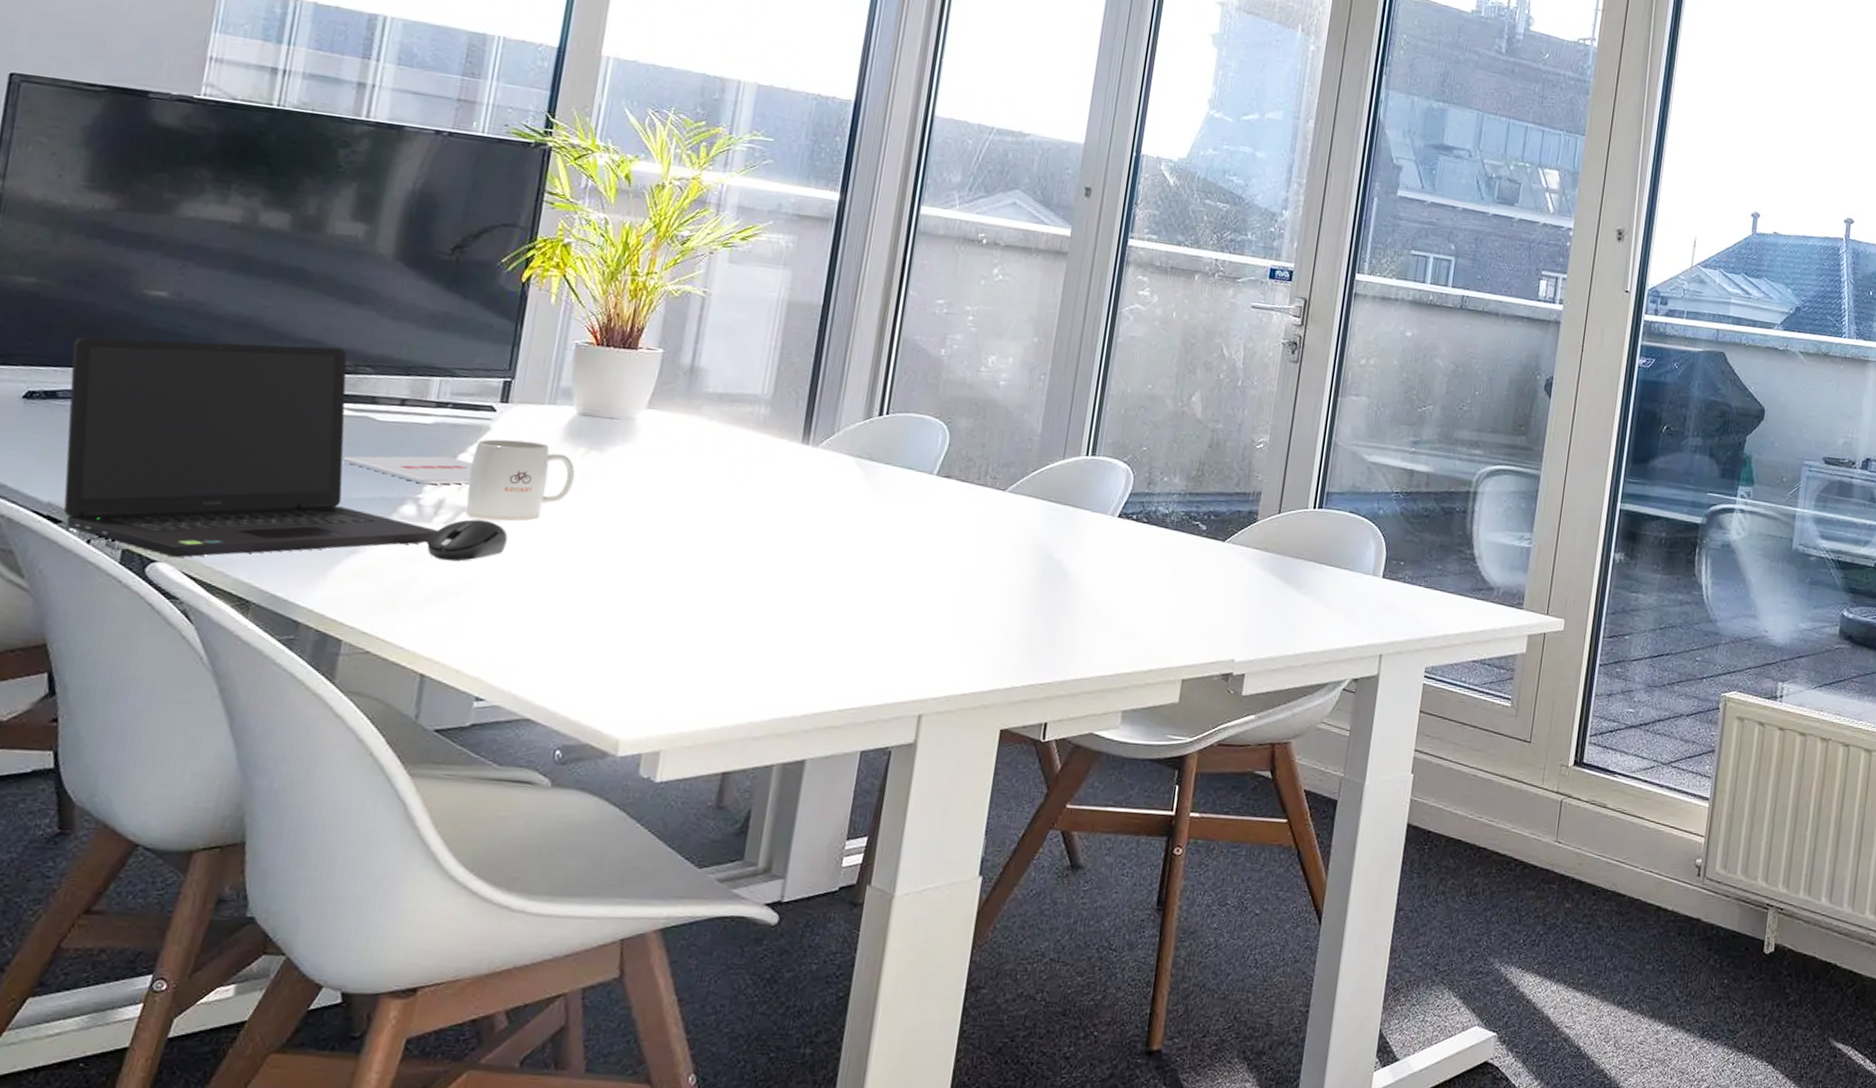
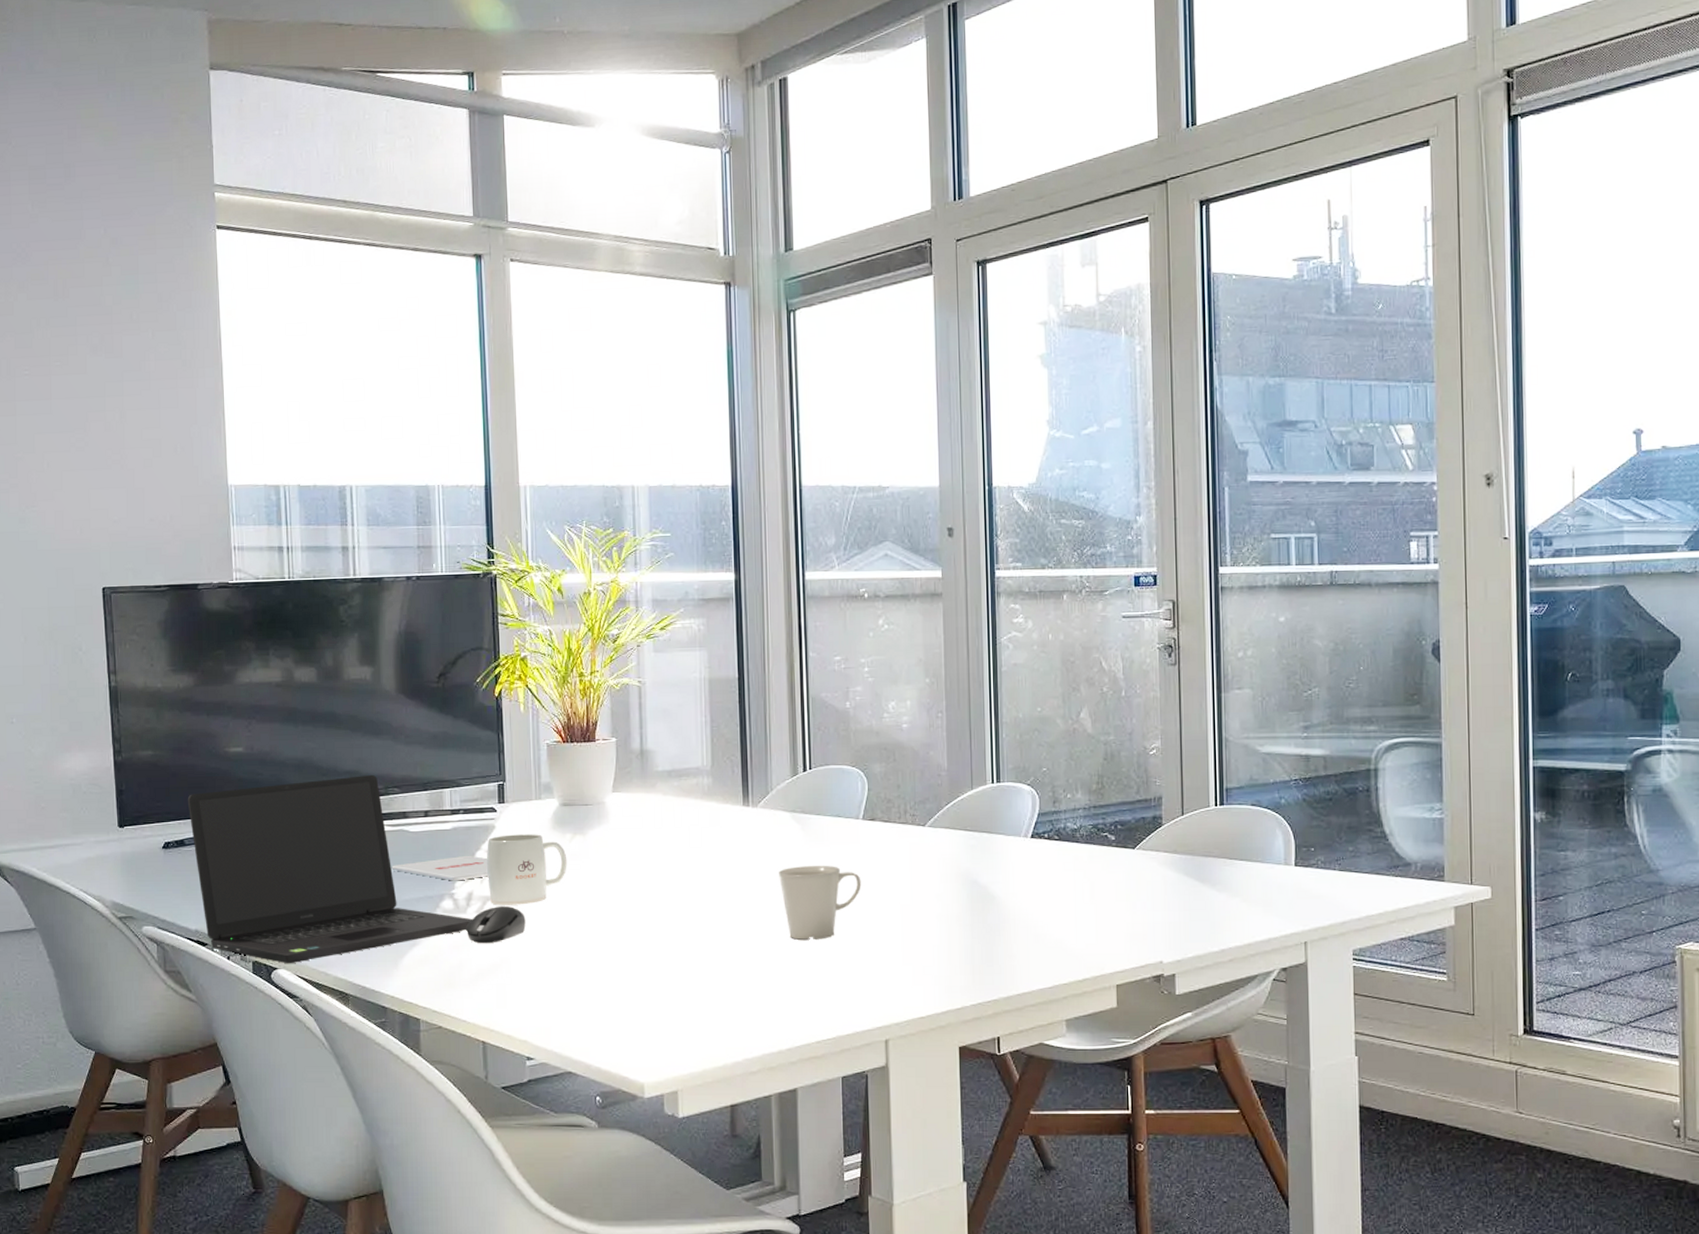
mug: none [828,516,923,599] -> present [779,866,861,940]

